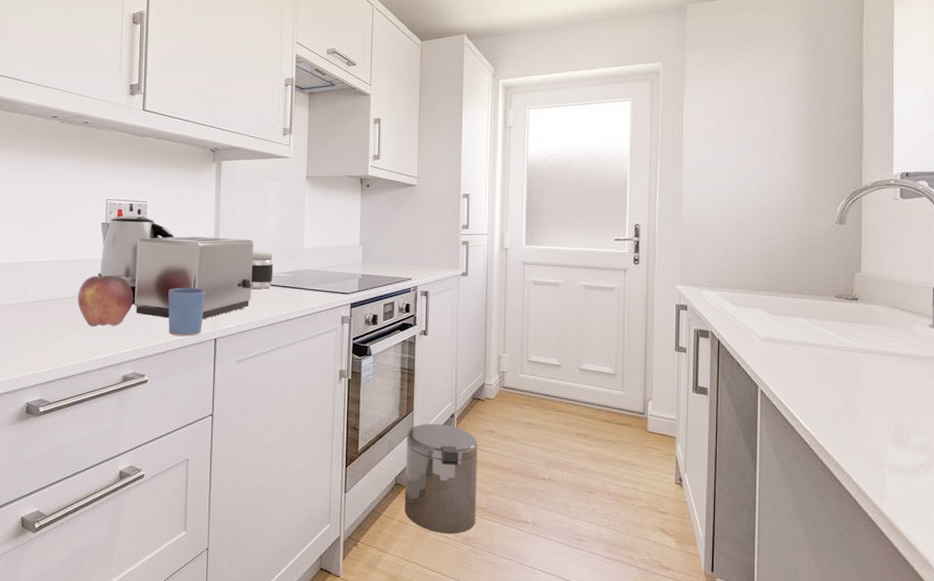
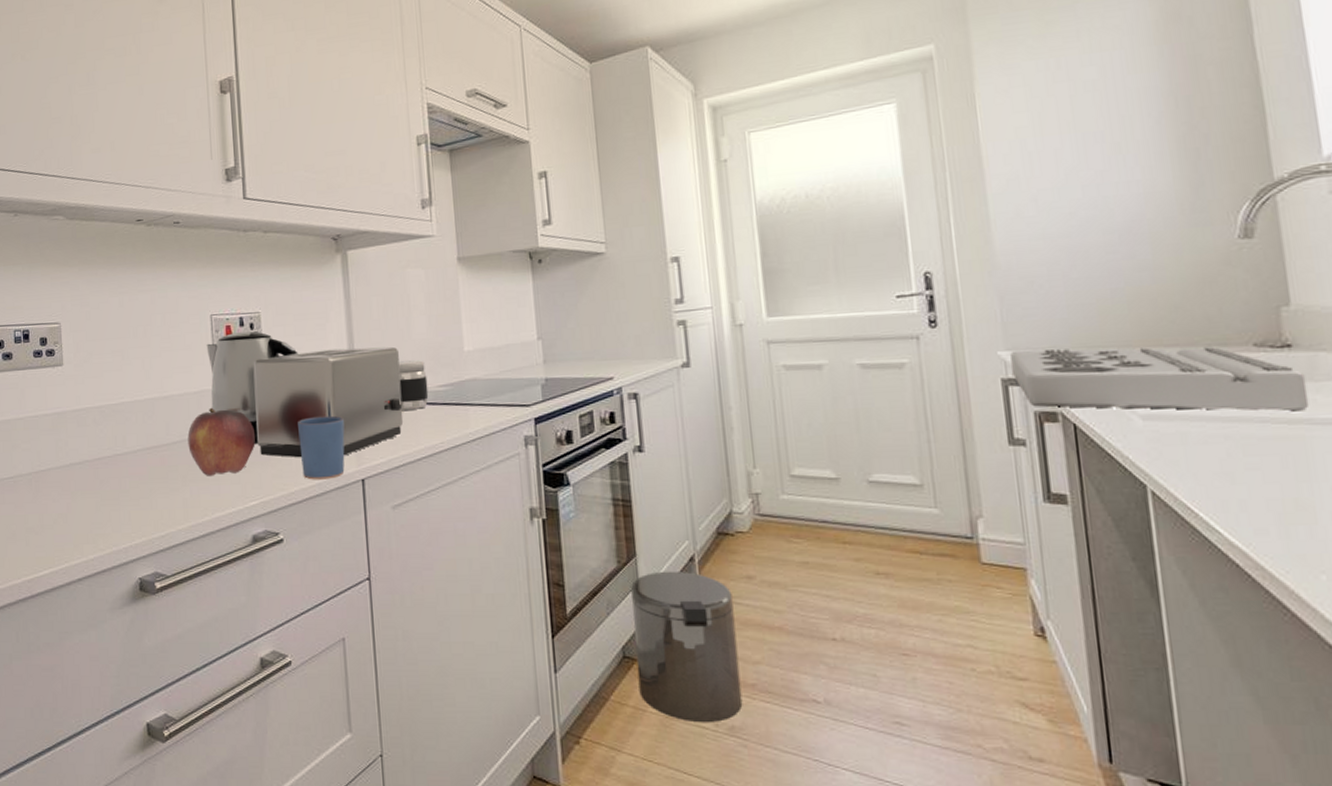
dish rack: none [684,286,863,344] -> present [1010,347,1310,411]

